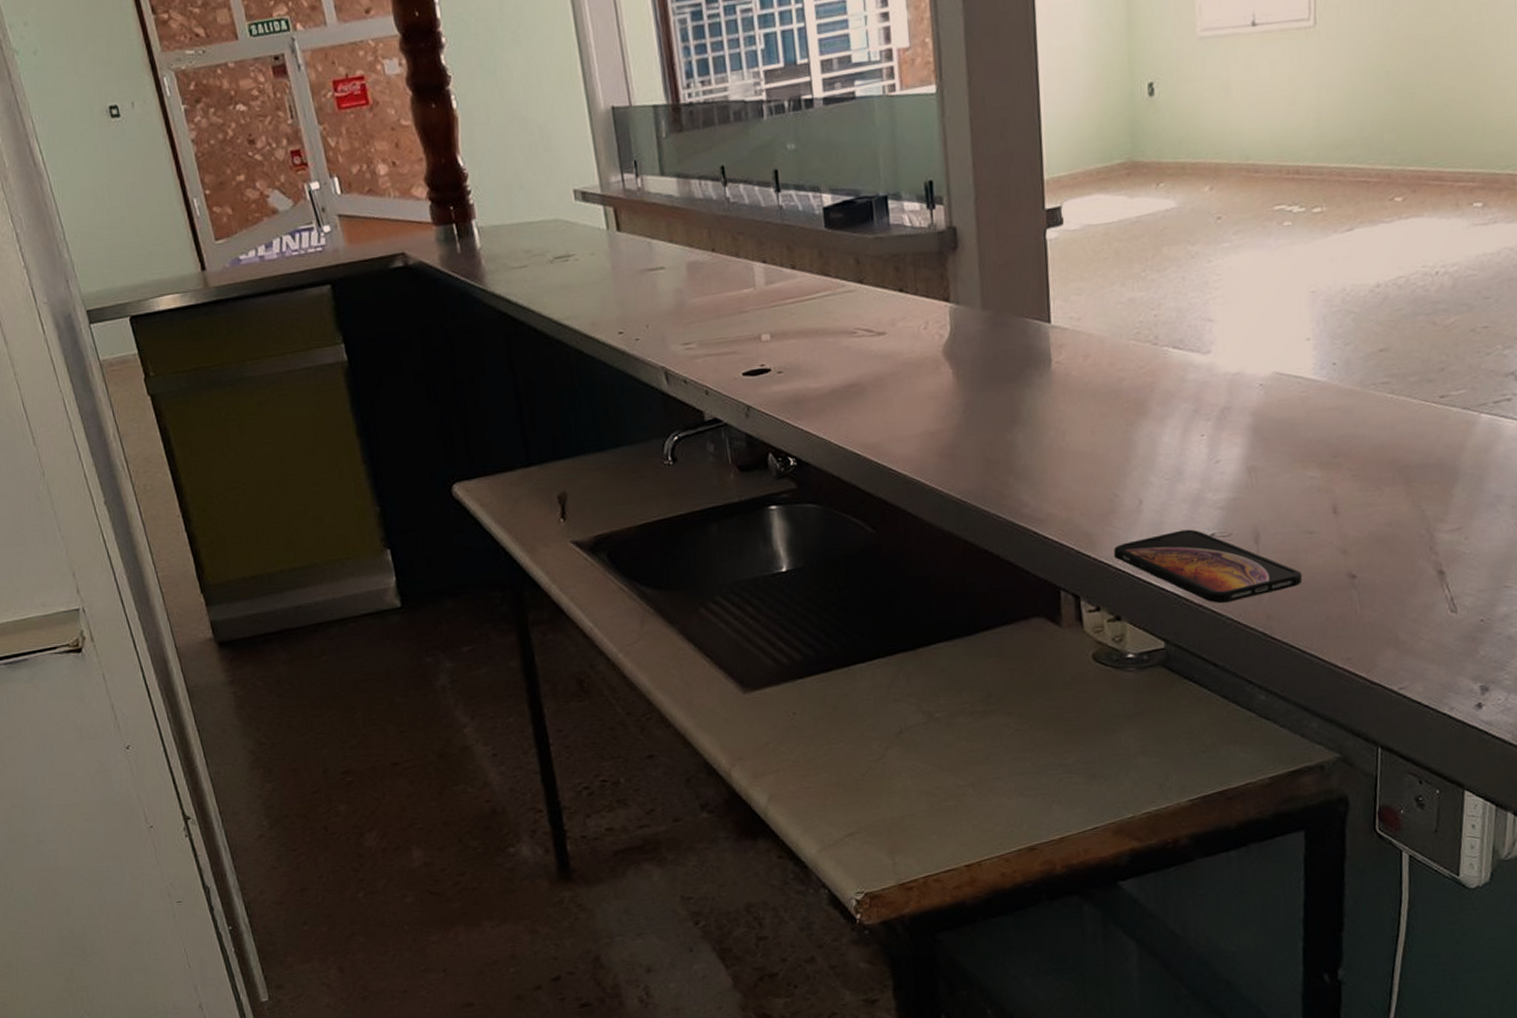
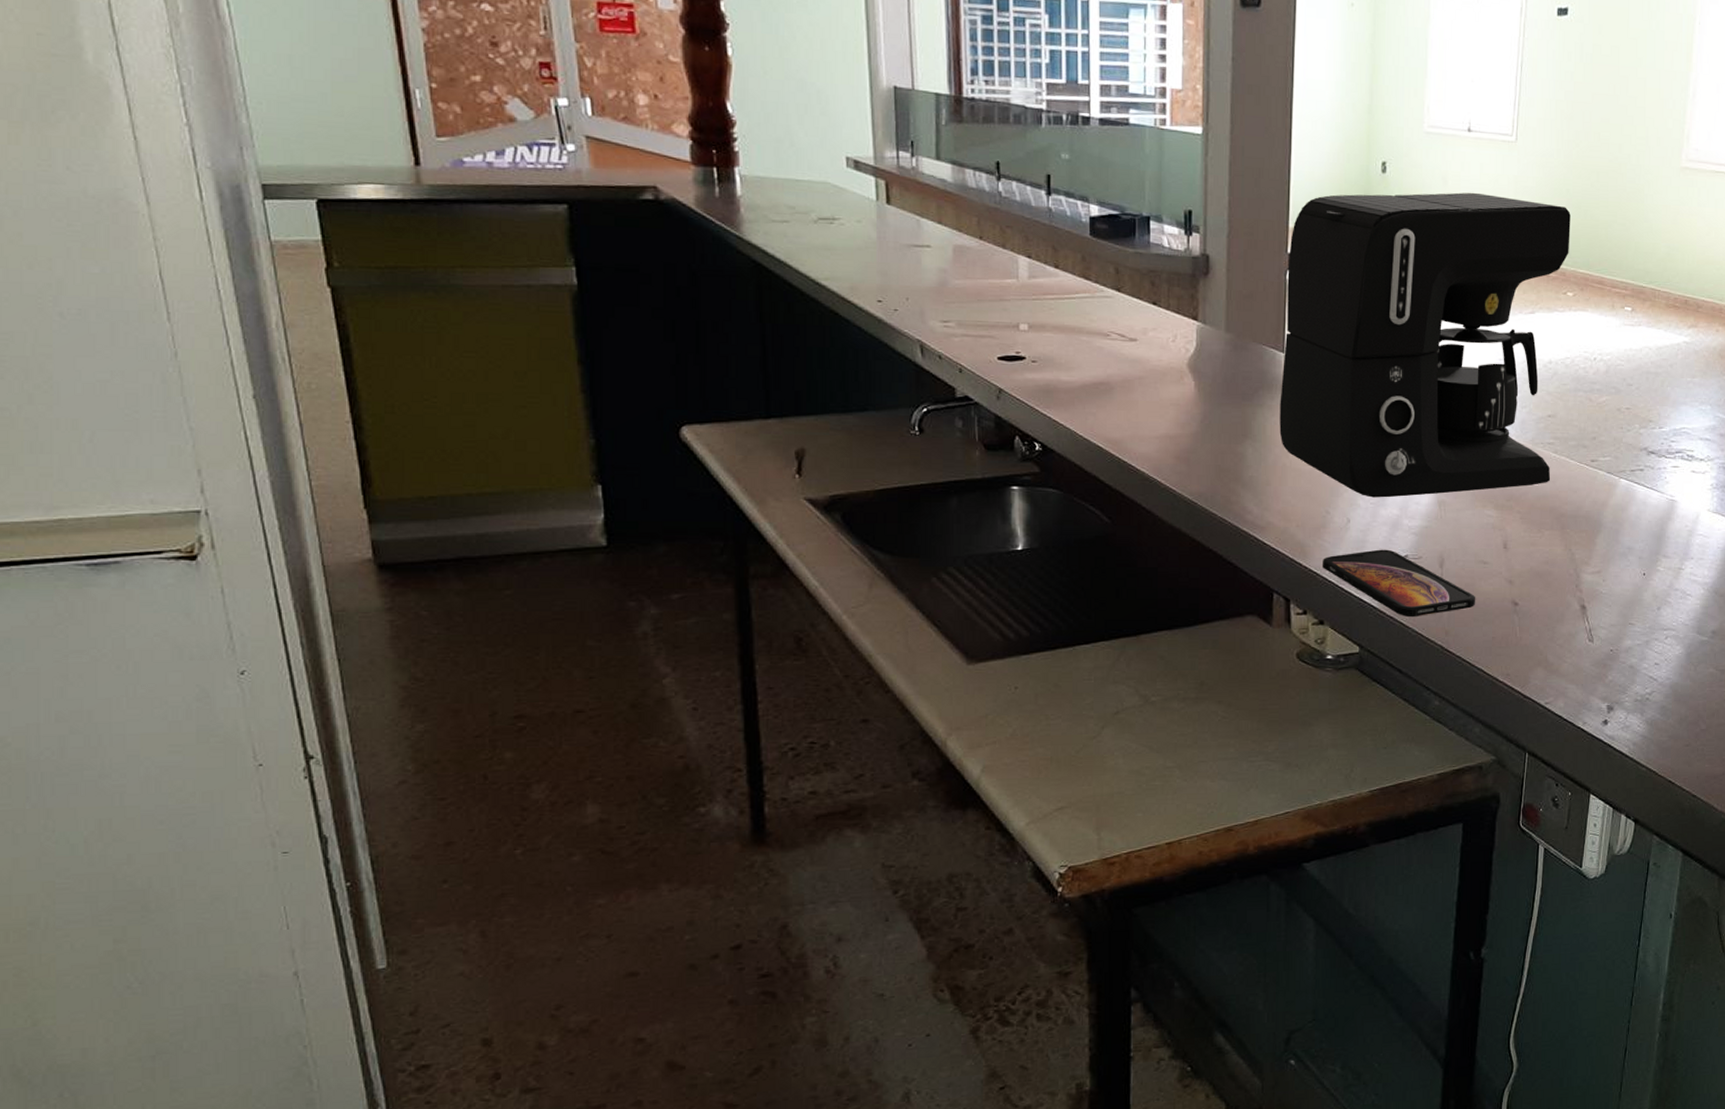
coffee maker: none [1046,93,1394,473] -> present [1279,192,1571,498]

